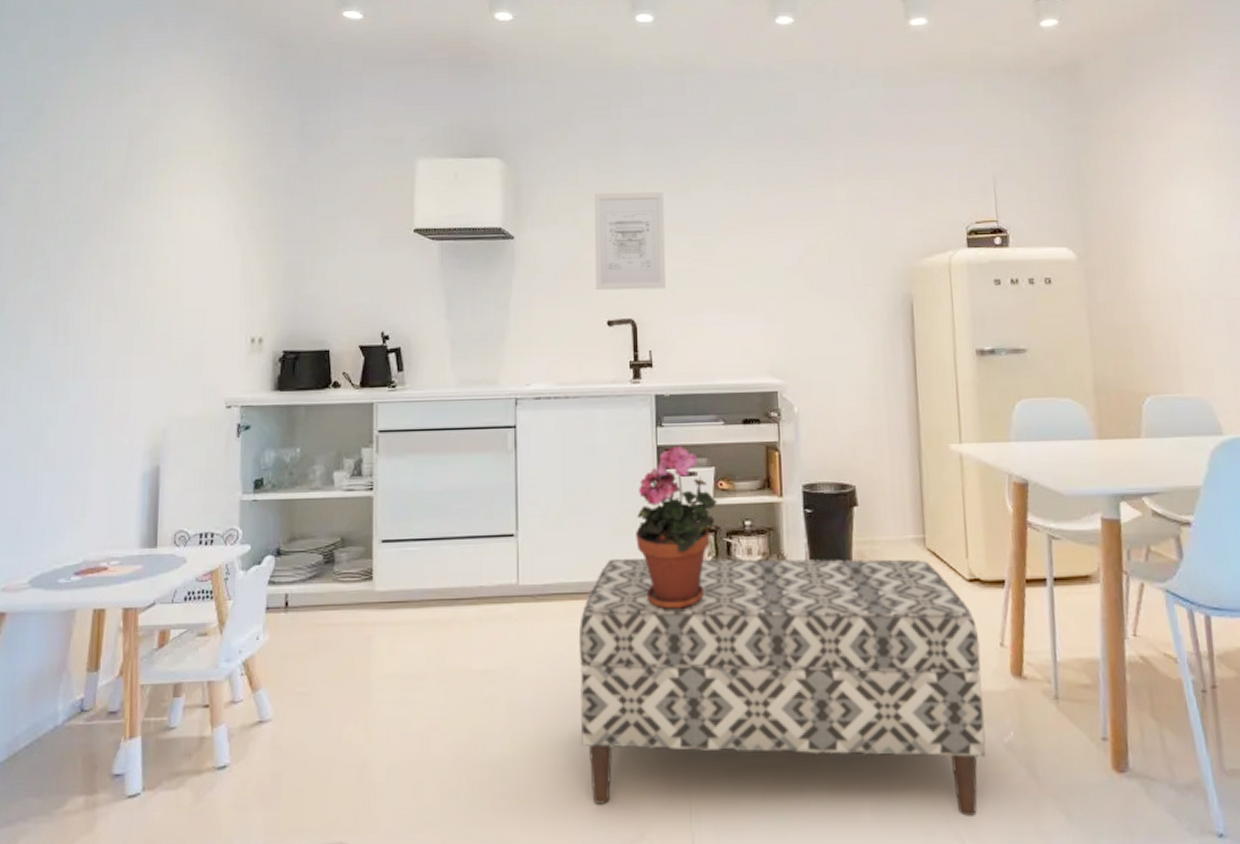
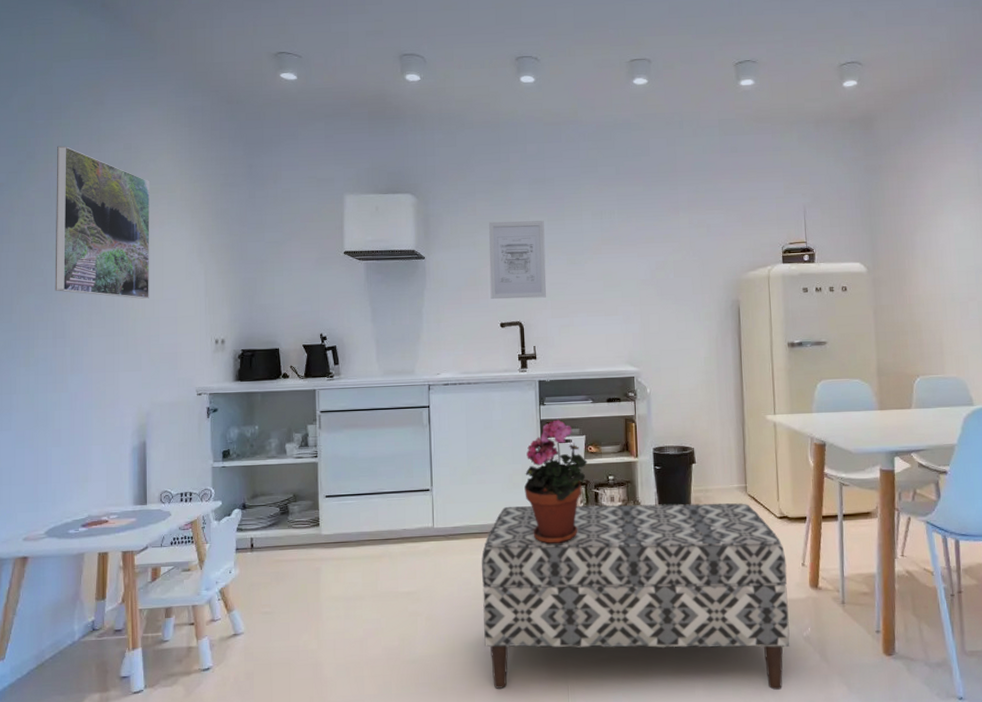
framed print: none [58,98,181,286] -> present [55,145,151,299]

